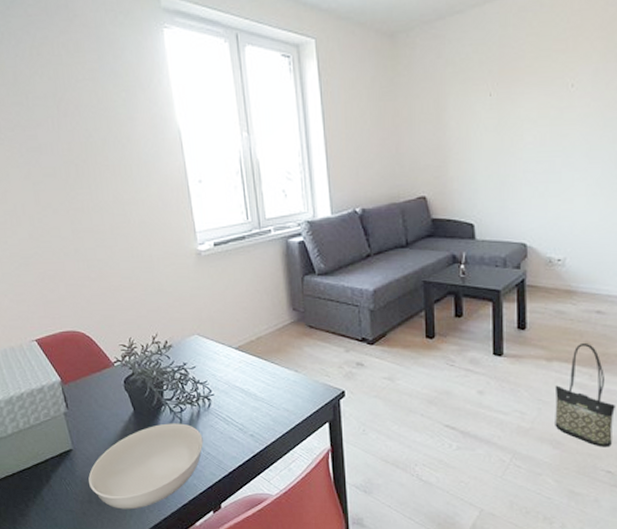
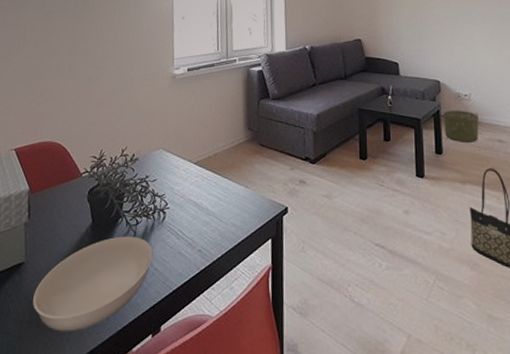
basket: none [528,278,574,315] -> present [442,110,479,142]

